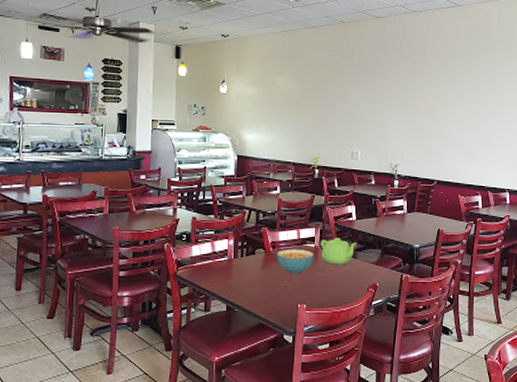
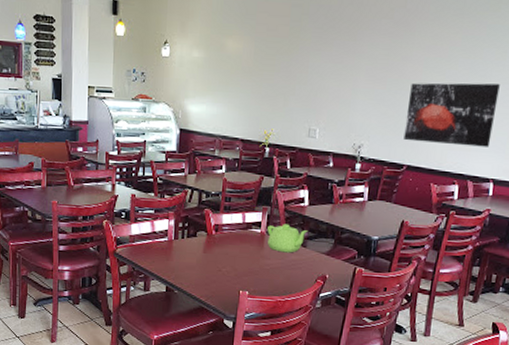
cereal bowl: present [276,249,314,274] -> none [218,233,260,260]
wall art: none [432,111,503,163] -> present [403,83,500,147]

